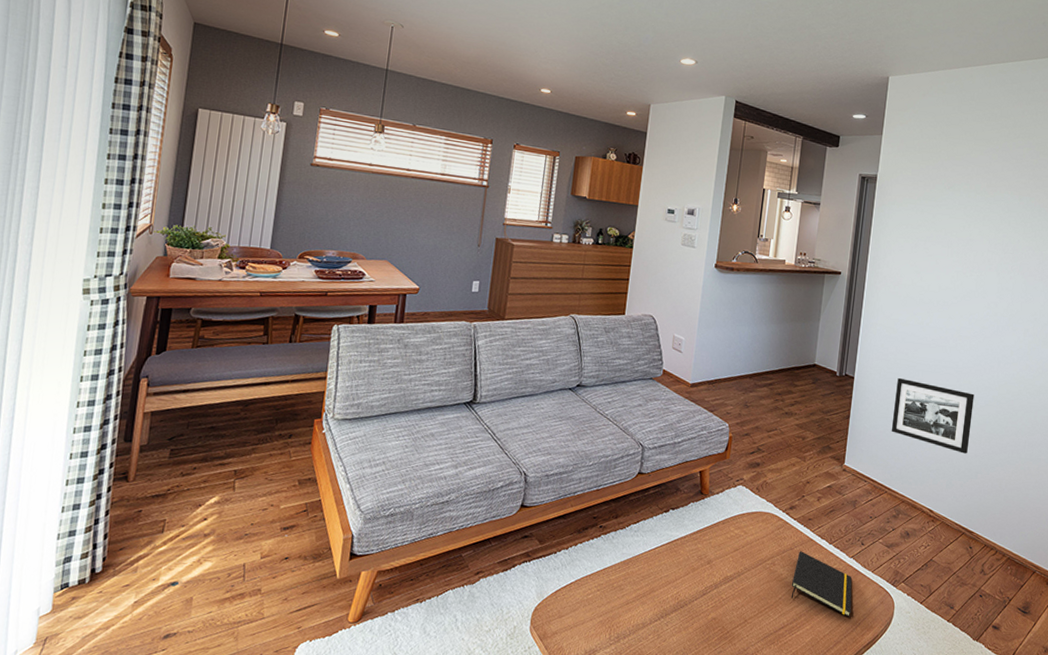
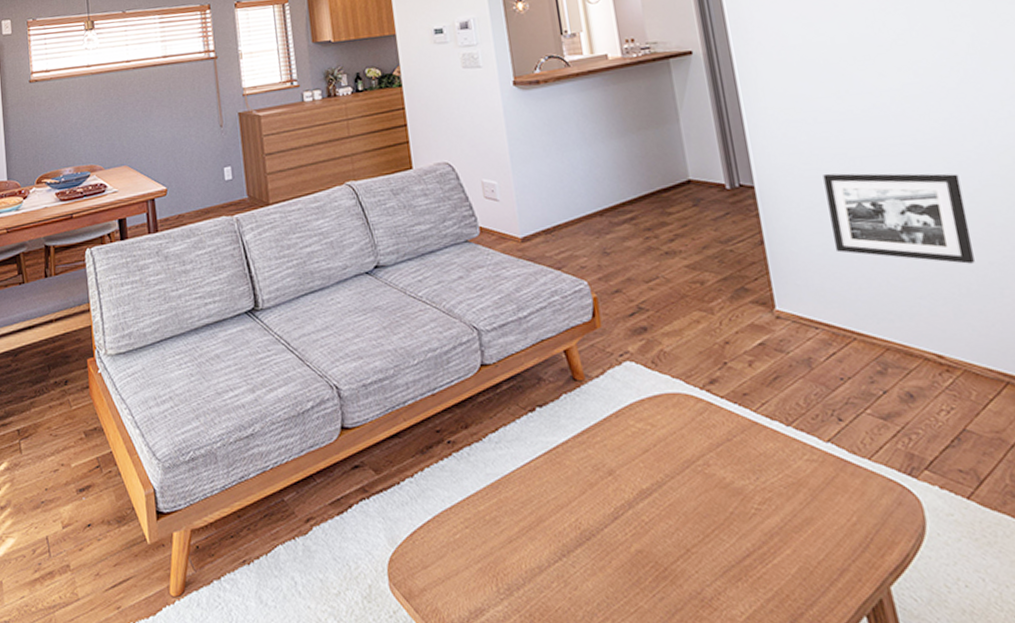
notepad: present [790,551,852,617] -> none [741,441,853,530]

